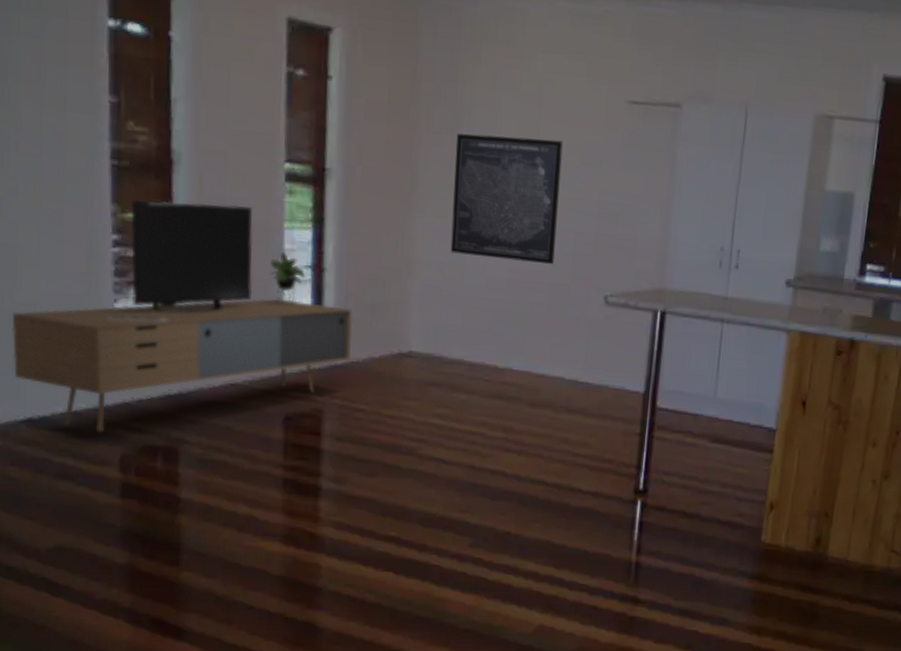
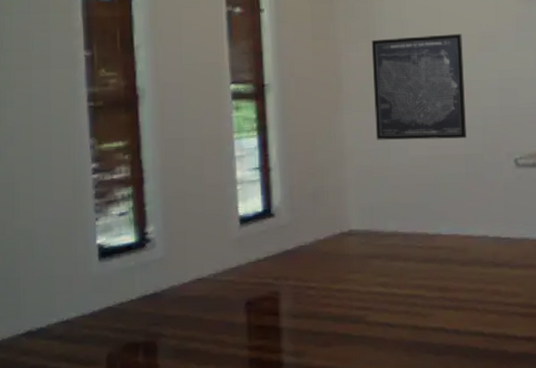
media console: present [11,199,353,433] -> none [11,125,300,336]

